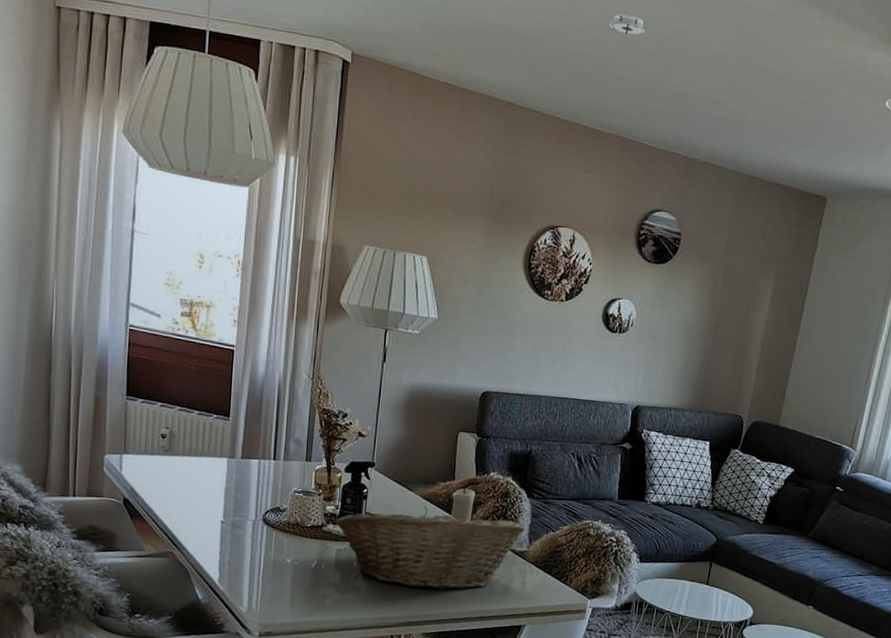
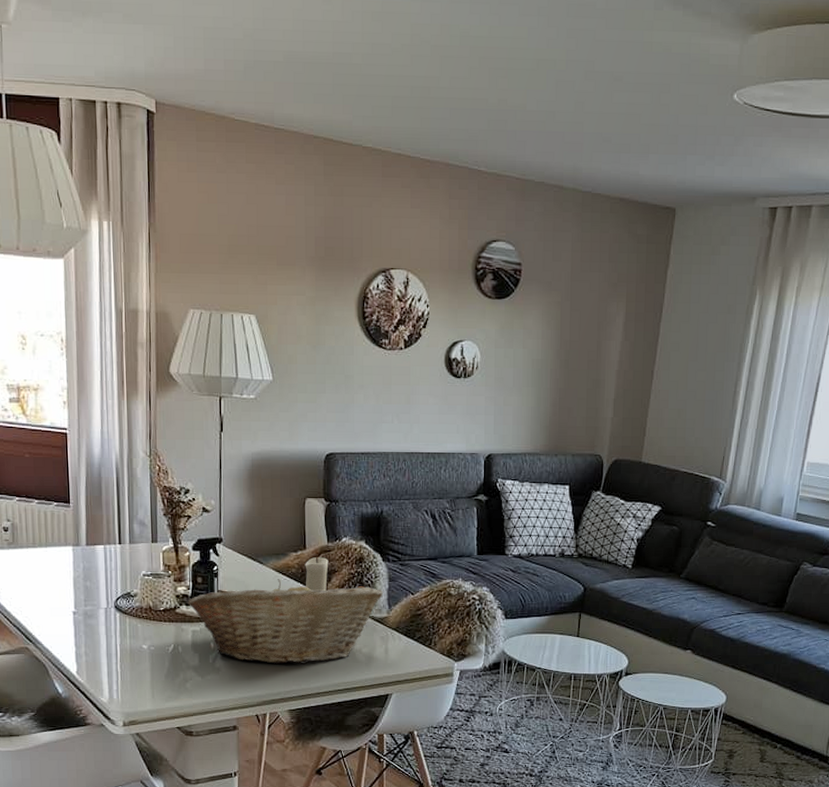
smoke detector: present [608,13,646,35] -> none [425,26,466,49]

